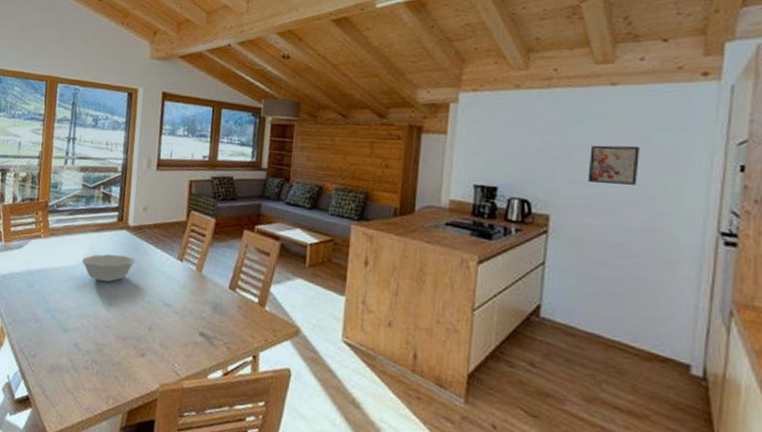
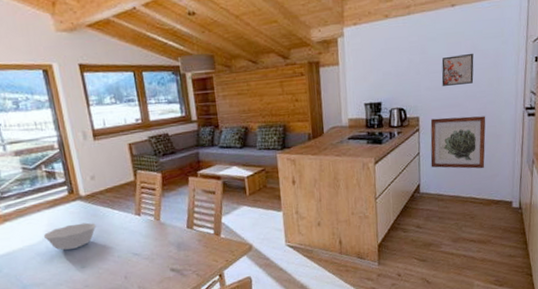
wall art: none [560,221,653,306] -> present [430,116,486,169]

